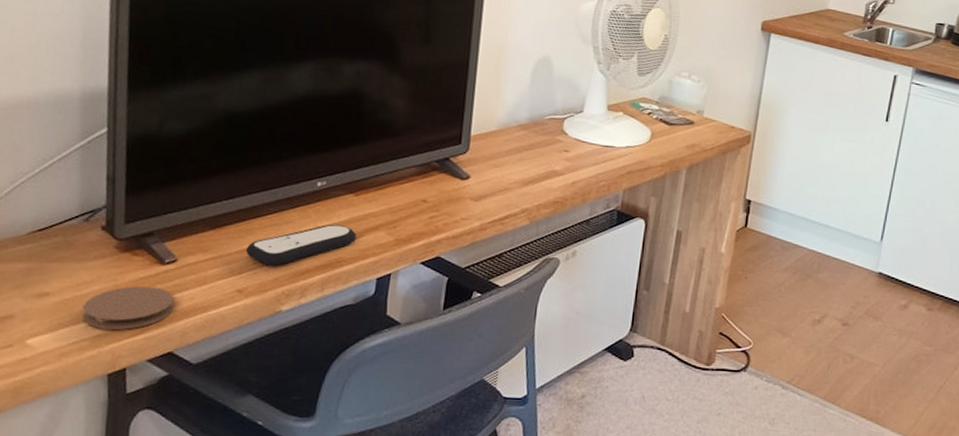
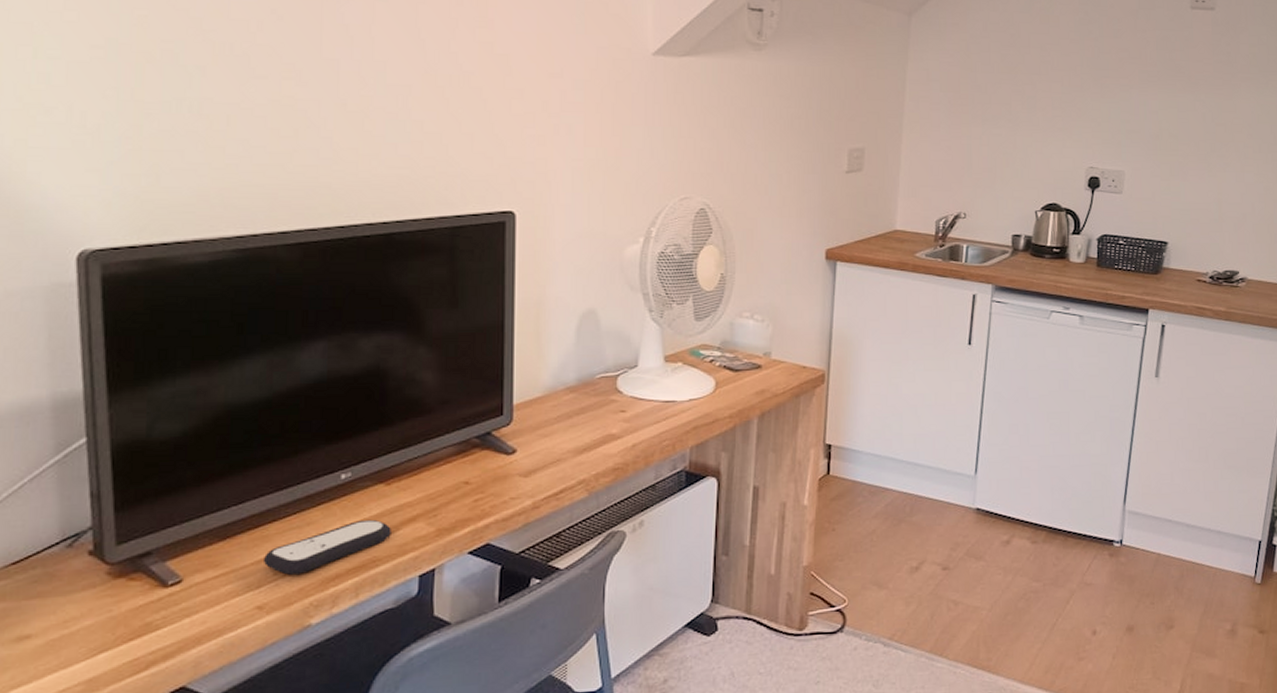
coaster: present [82,286,174,331] -> none [73,614,183,670]

